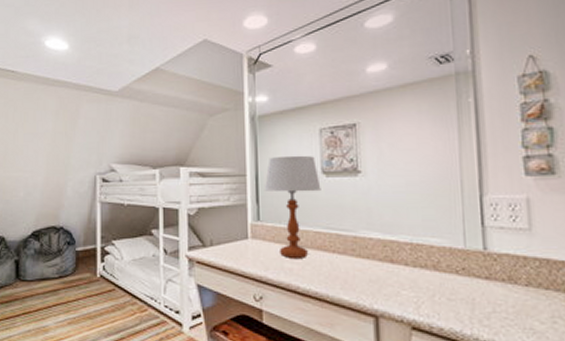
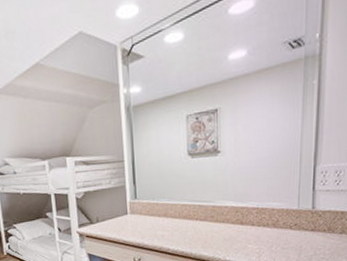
table lamp: present [265,155,321,258] -> none [140,140,187,227]

